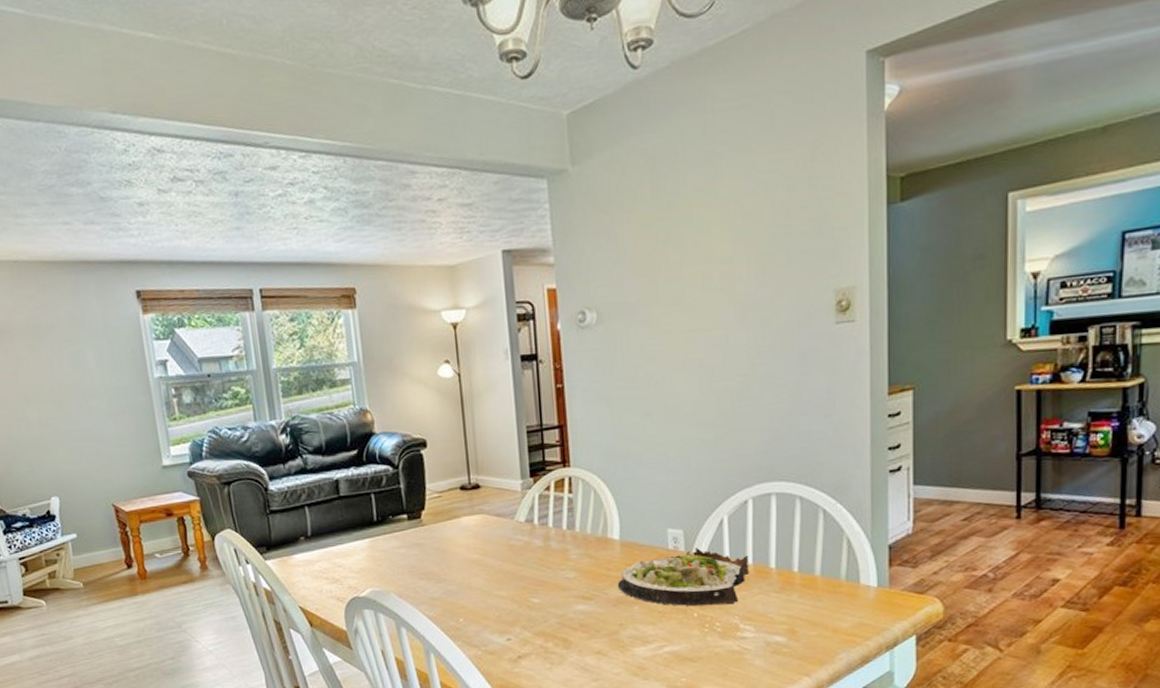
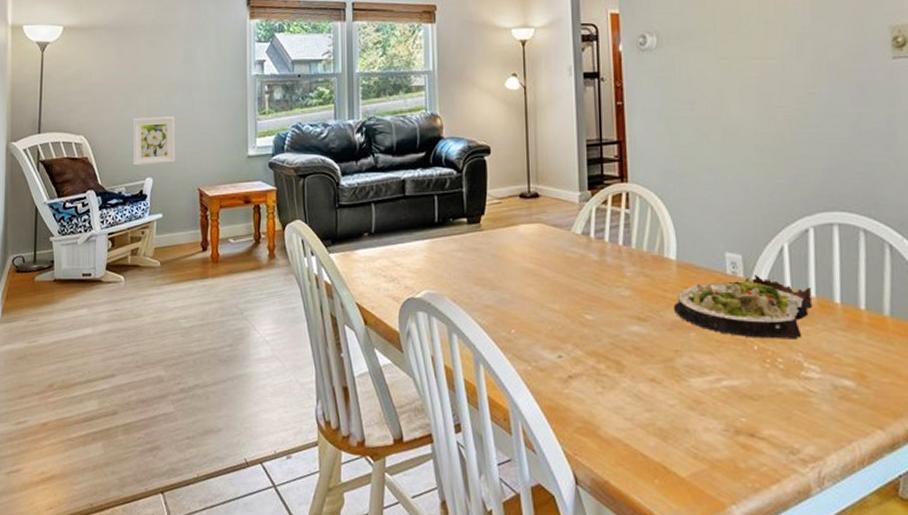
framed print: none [24,429,81,485] -> present [133,117,175,166]

